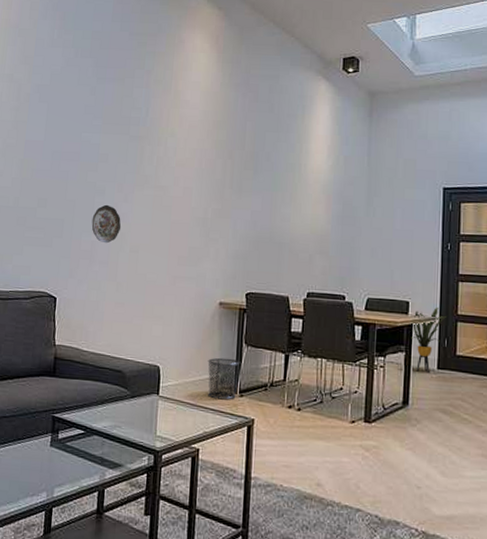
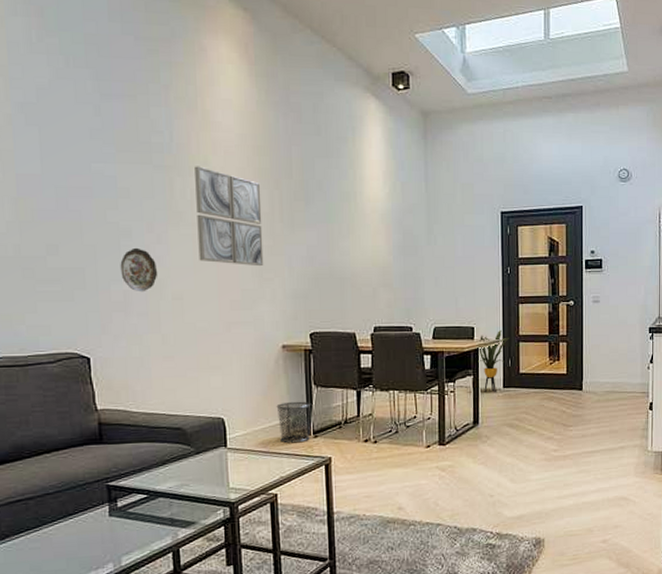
wall art: none [156,137,216,228] -> present [195,166,264,267]

